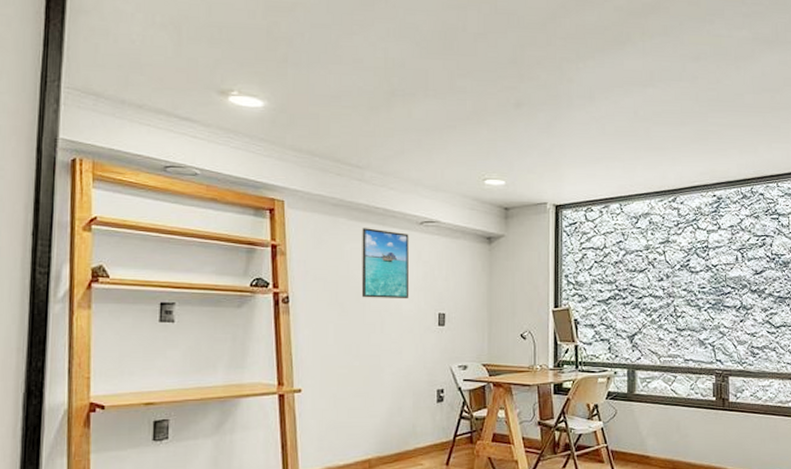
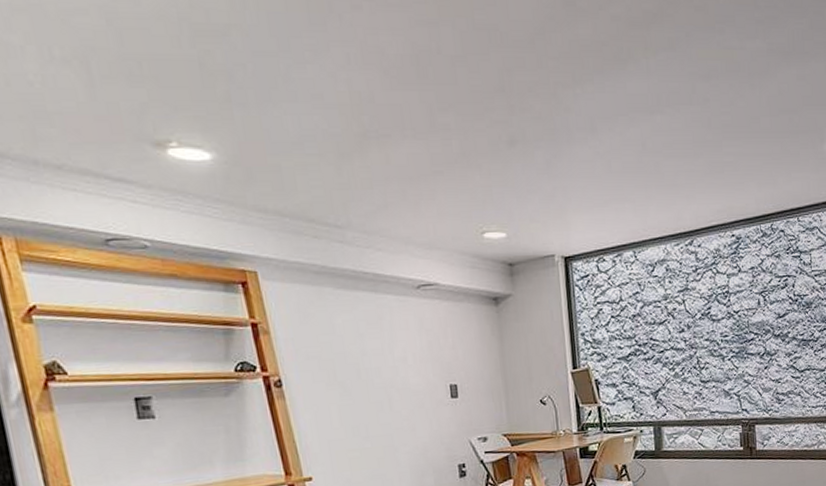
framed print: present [361,228,410,299] -> none [352,296,416,375]

